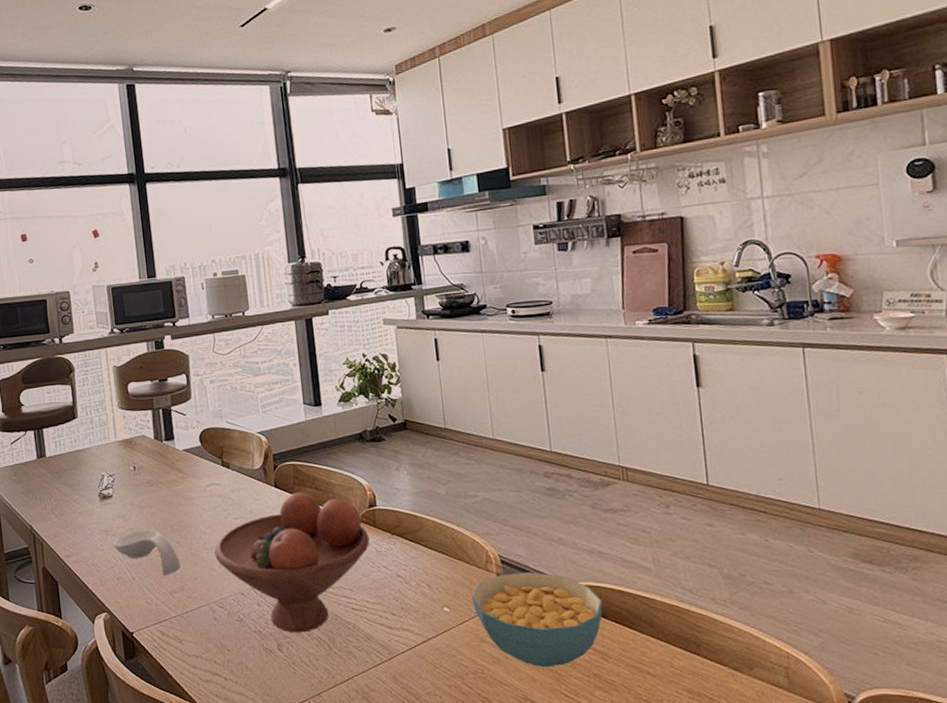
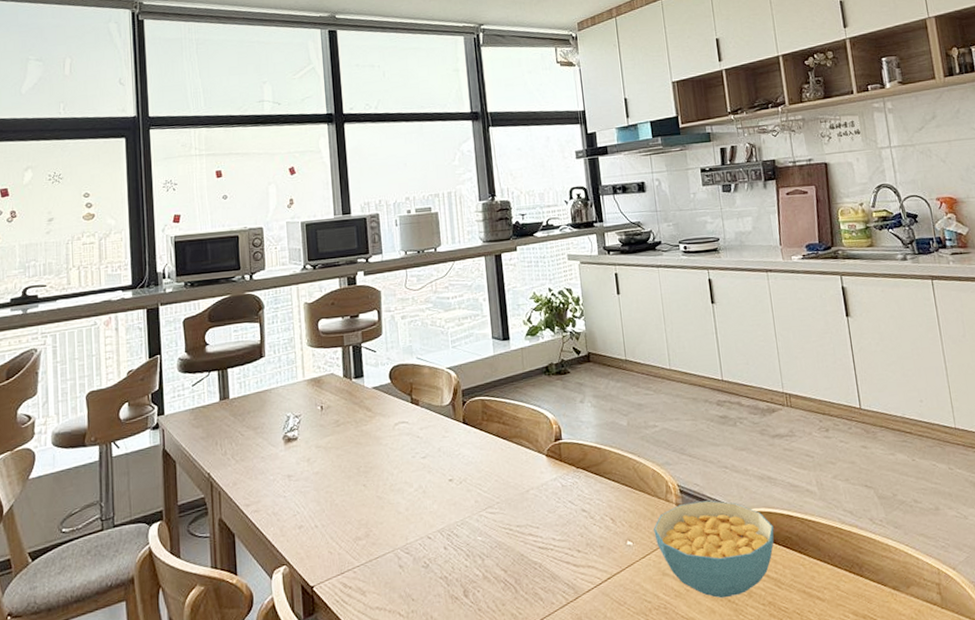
spoon rest: present [113,529,181,576] -> none [296,472,367,522]
fruit bowl: present [214,491,370,633] -> none [401,427,556,577]

